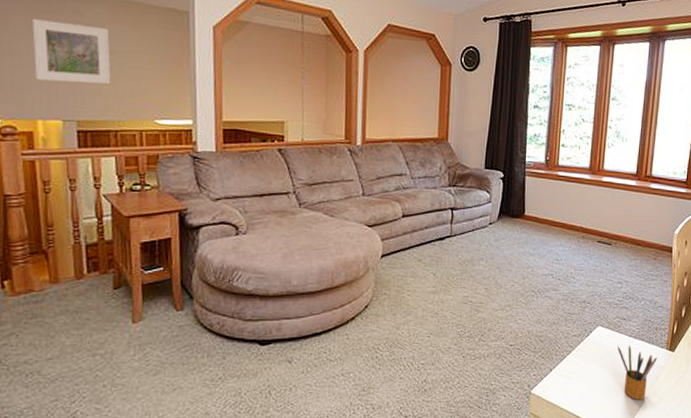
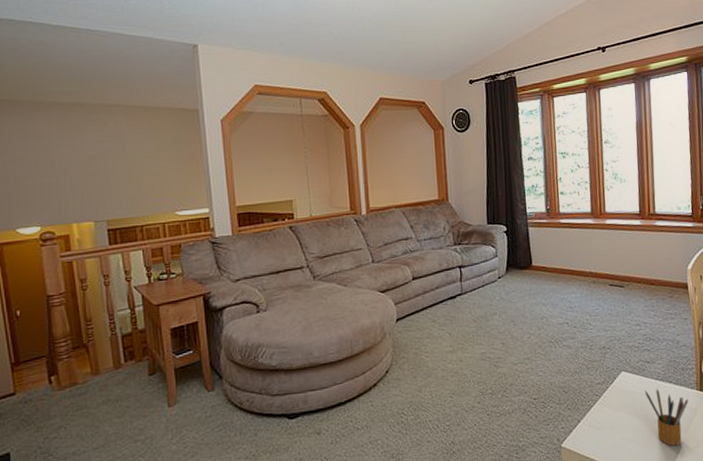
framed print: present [32,19,111,84] -> none [64,132,134,188]

